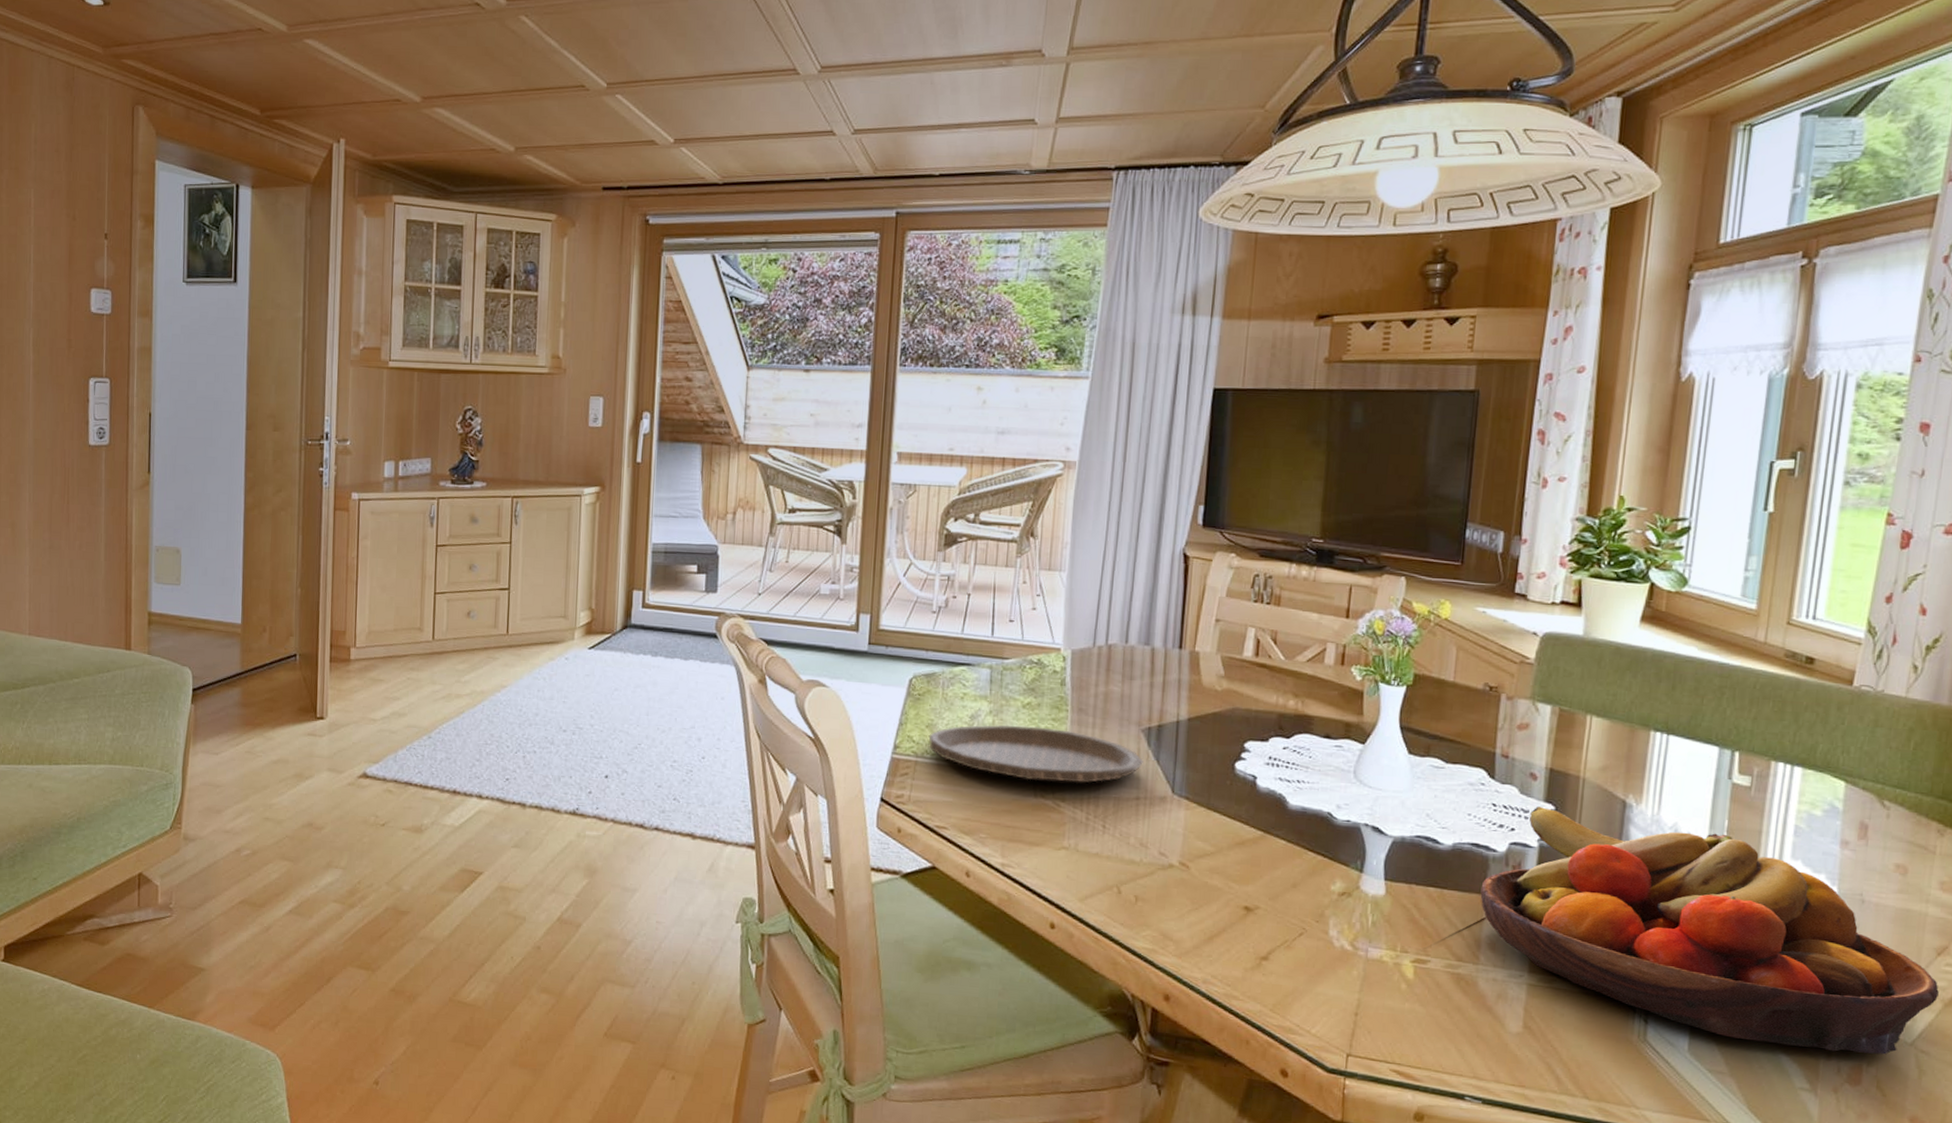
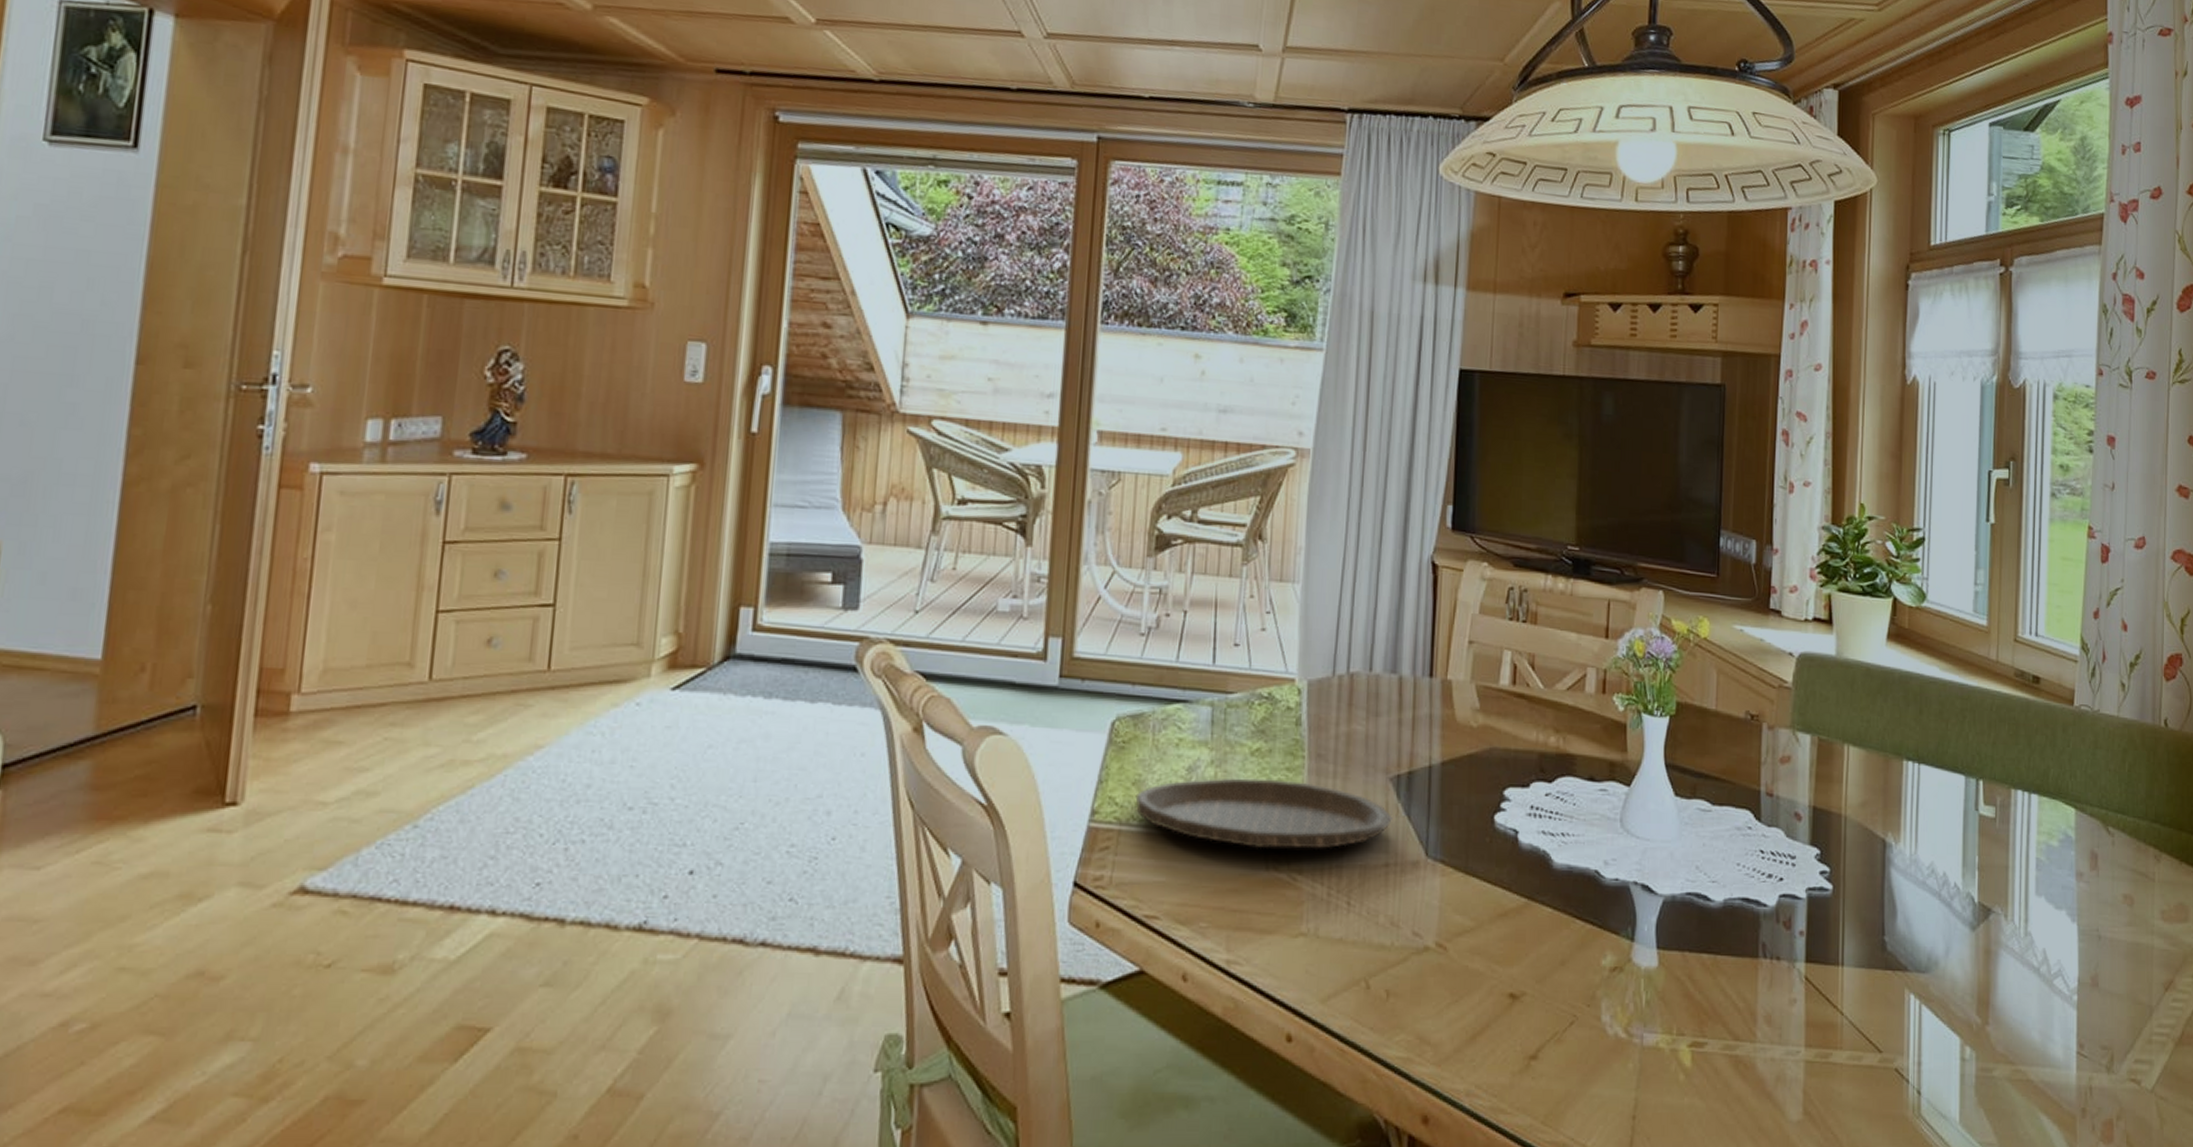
fruit bowl: present [1480,807,1939,1055] -> none [1753,851,2170,1107]

